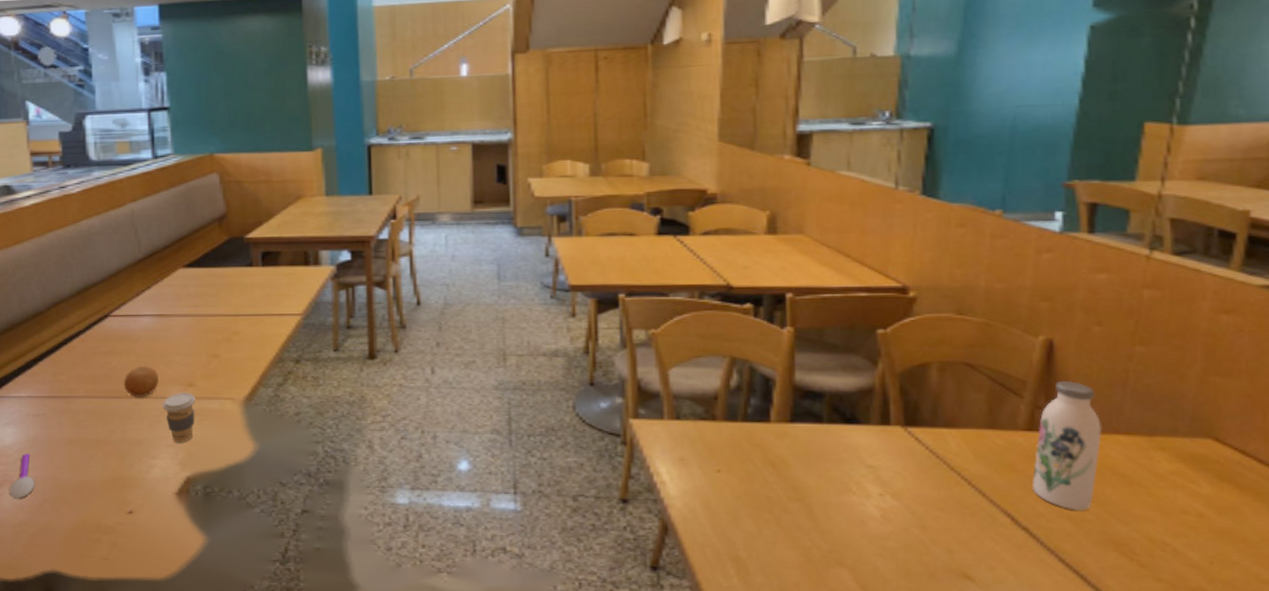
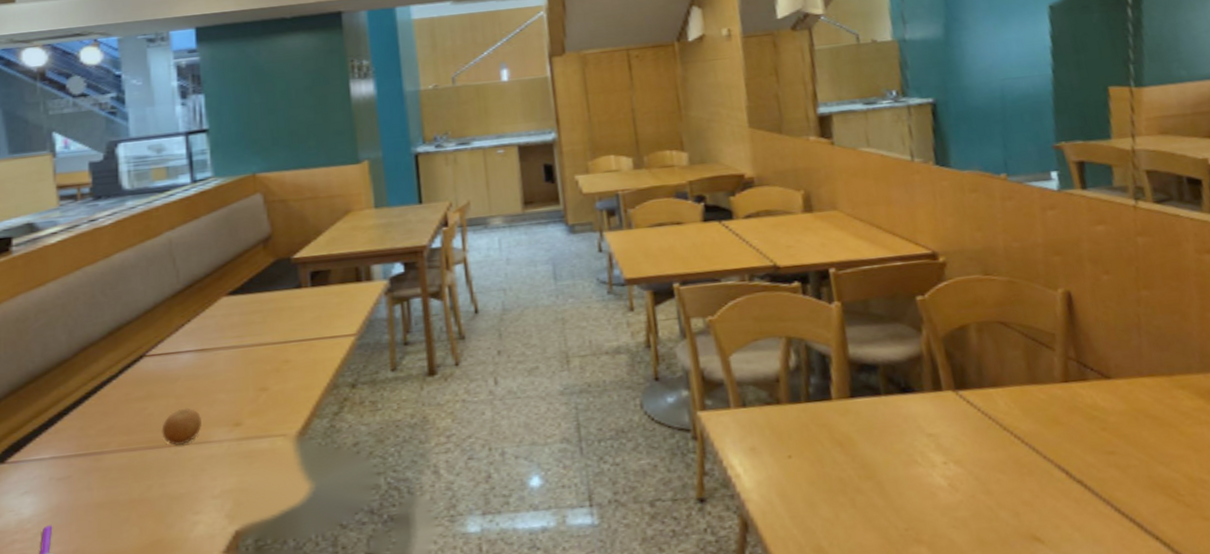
coffee cup: present [163,393,196,443] -> none [206,433,244,493]
water bottle: present [1031,380,1103,511] -> none [1073,329,1134,458]

